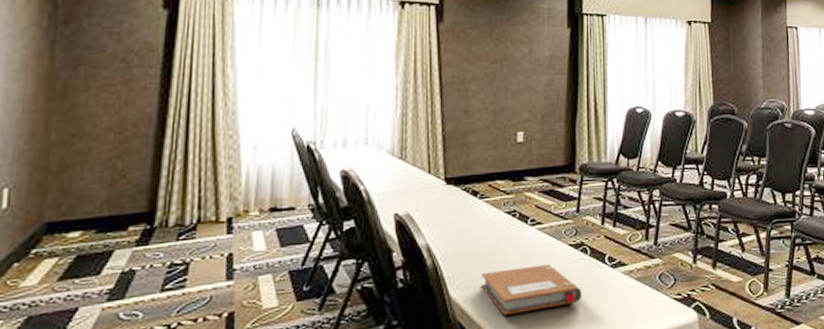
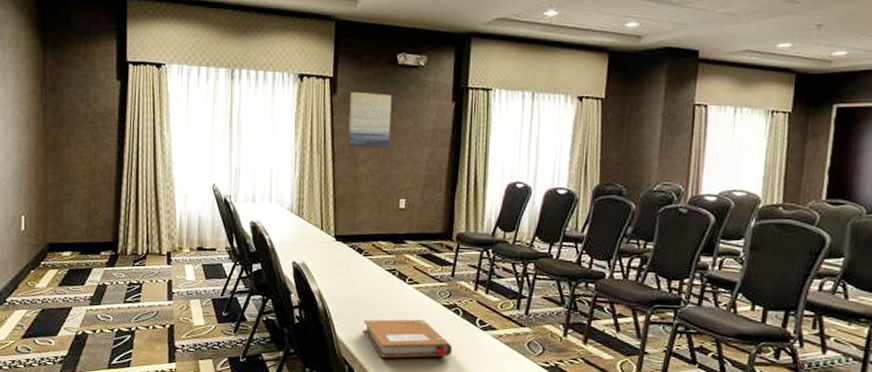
wall art: none [458,20,505,79] -> present [348,92,392,148]

